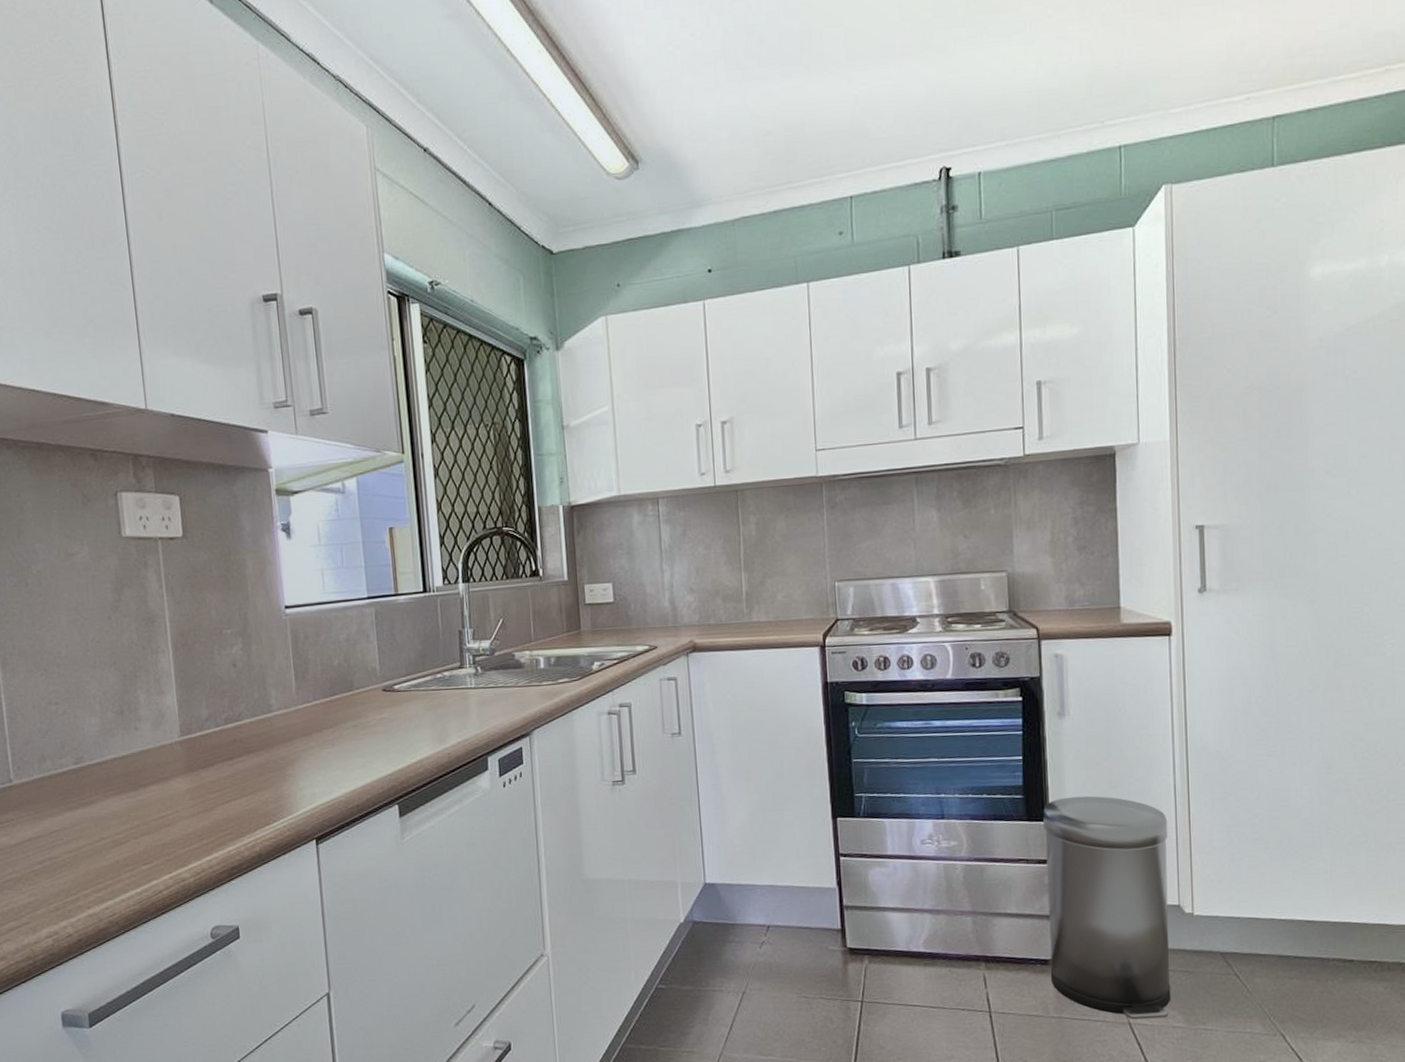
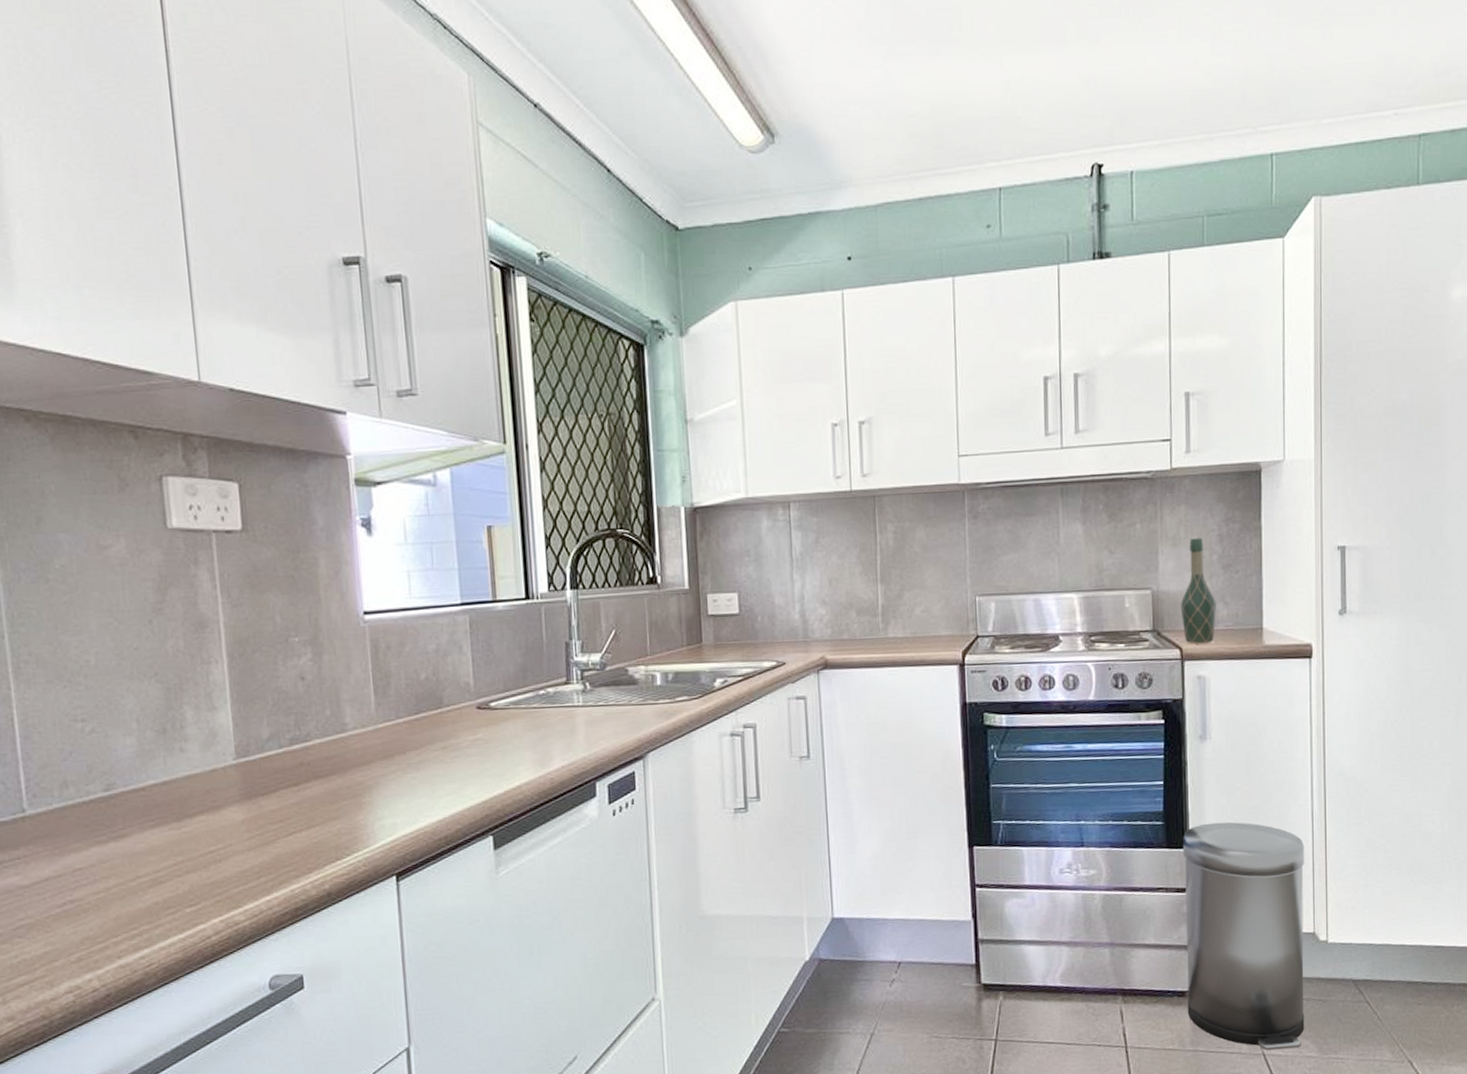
wine bottle: none [1036,521,1073,624] -> present [1180,538,1216,644]

